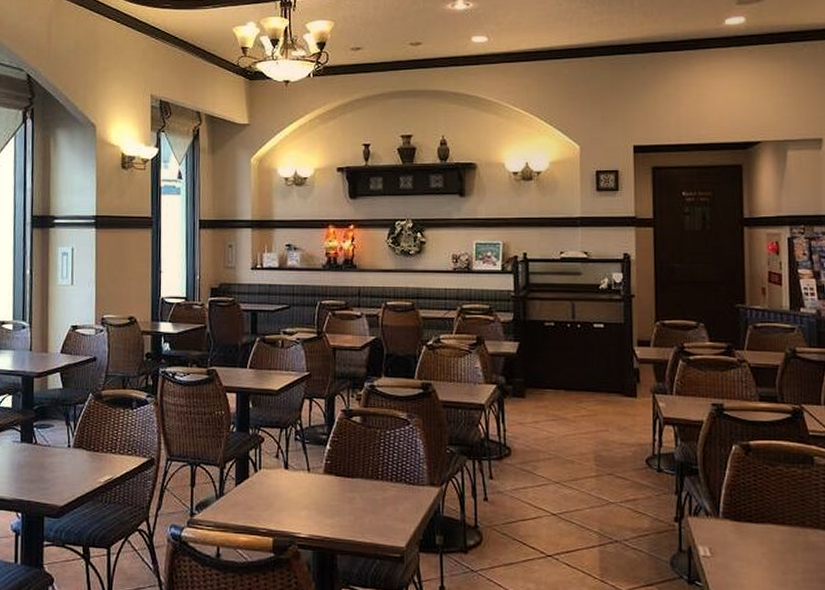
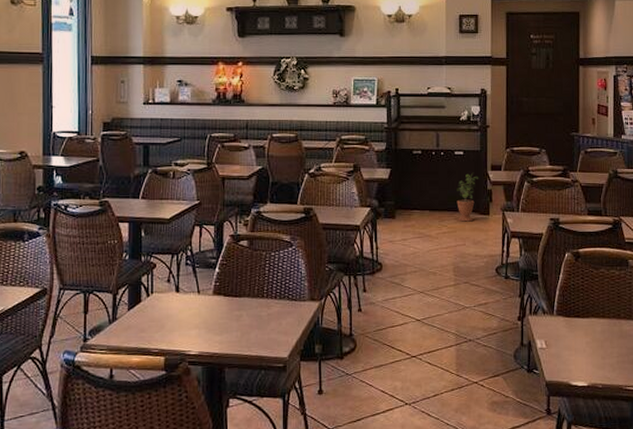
potted plant: none [596,348,623,404] -> present [456,172,479,222]

